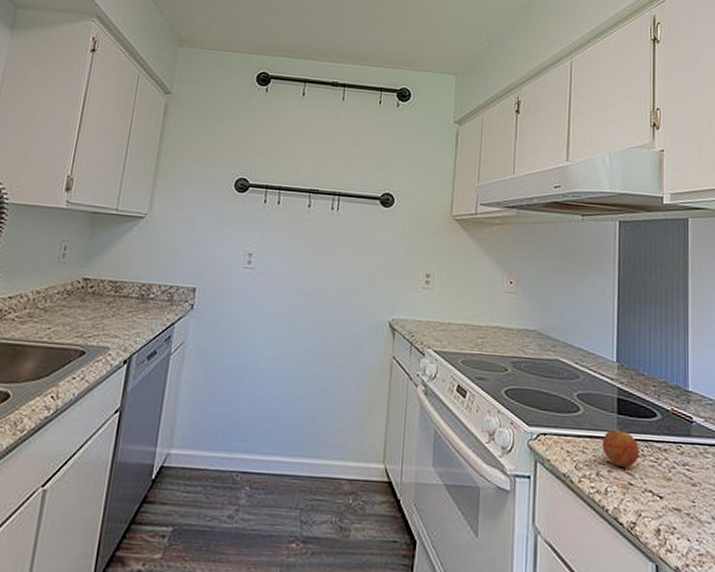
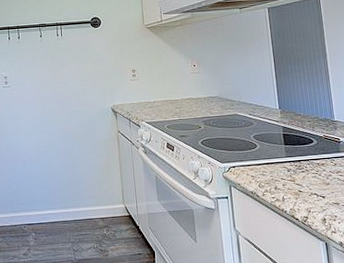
fruit: present [602,426,640,469] -> none [276,153,305,182]

